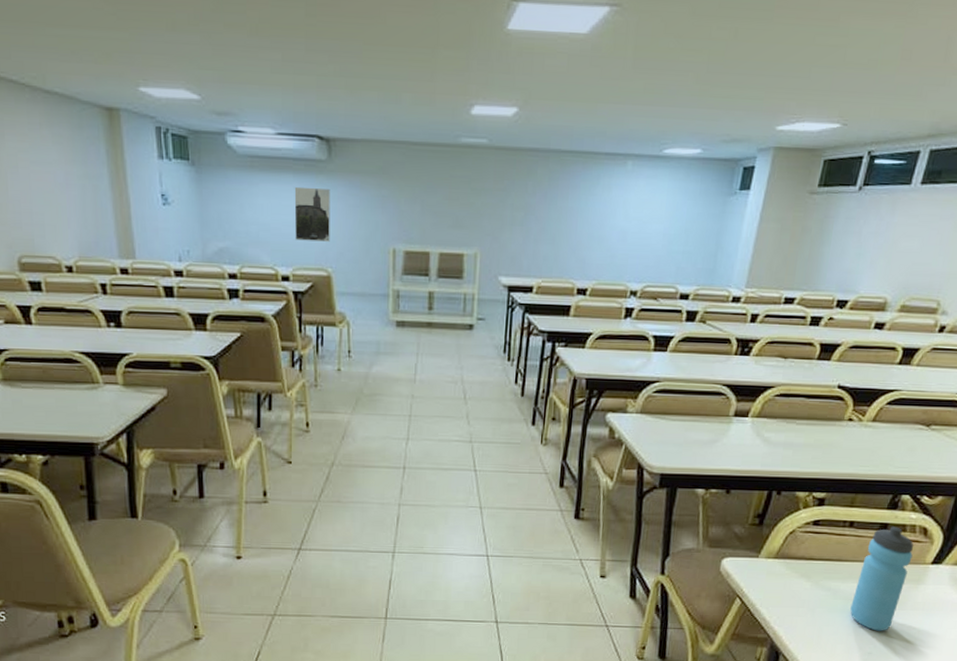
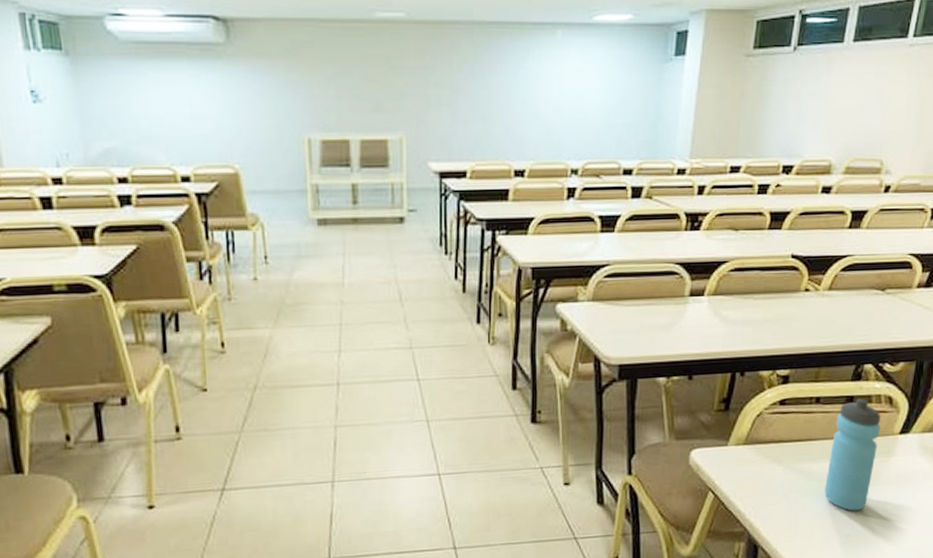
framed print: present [294,186,331,242] -> none [189,74,235,135]

